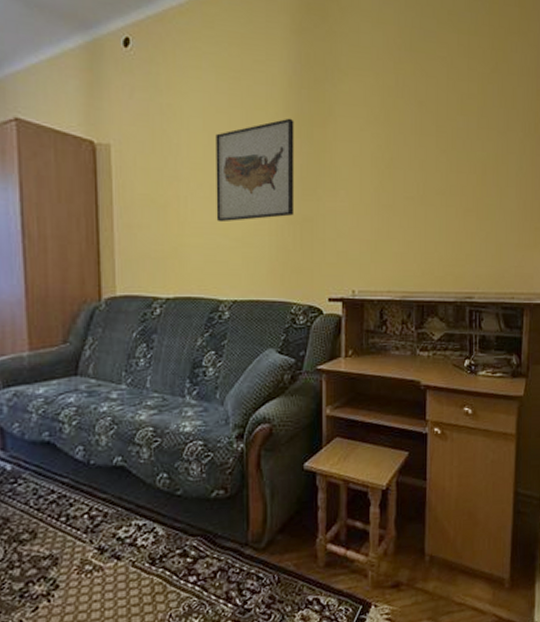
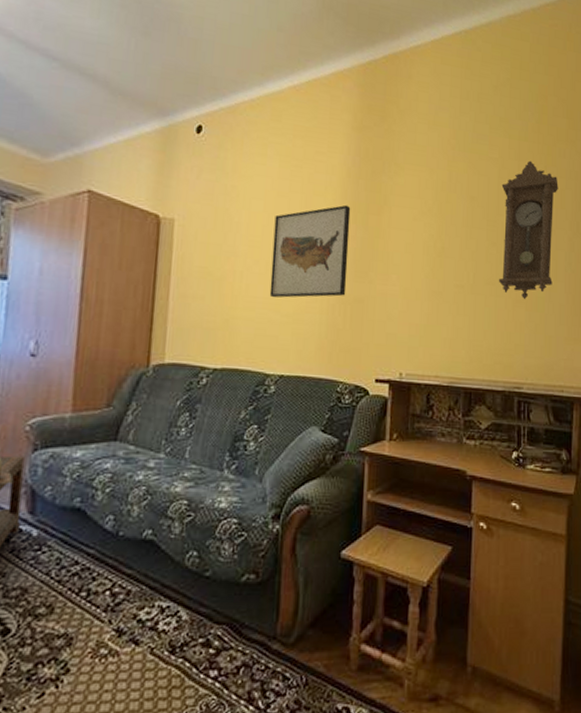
pendulum clock: none [448,57,510,209] -> present [498,160,558,300]

